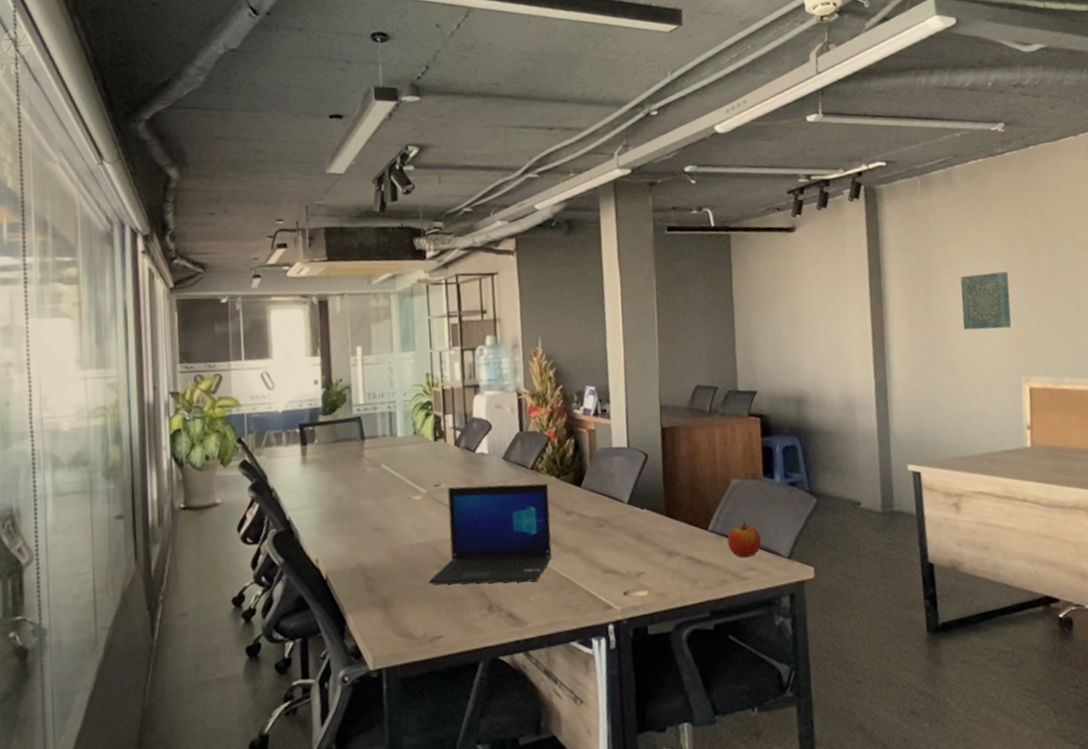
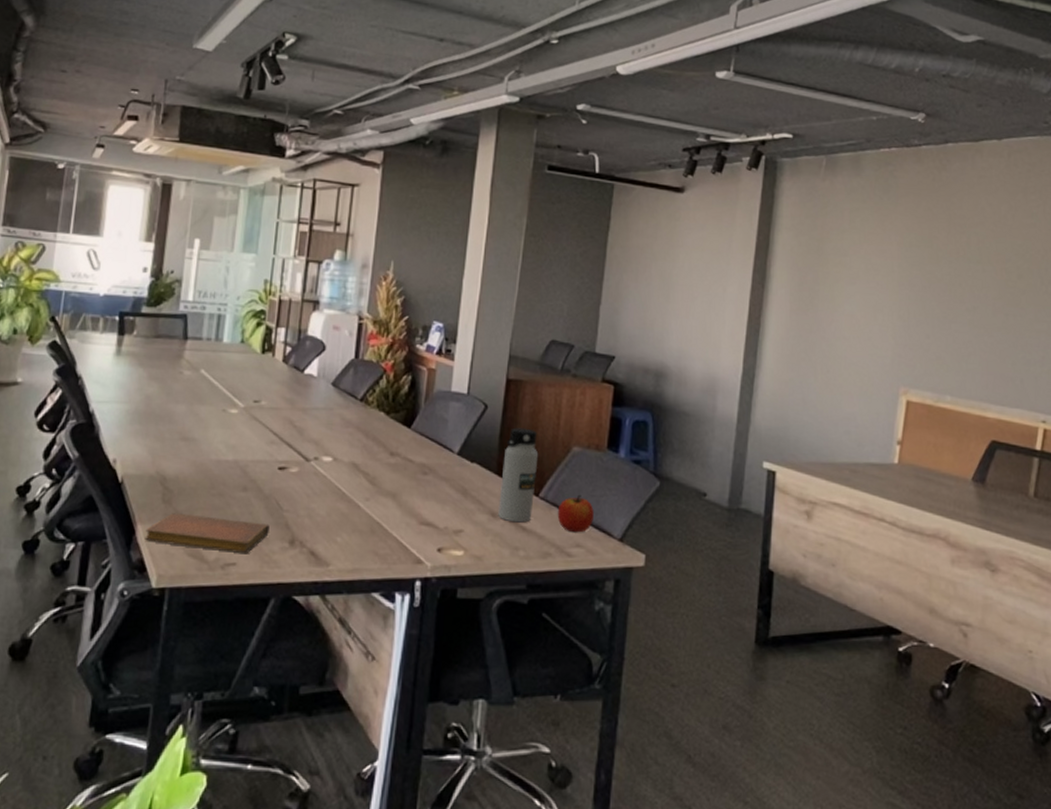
notebook: none [355,595,468,629] -> present [145,513,270,554]
laptop: present [428,483,552,585] -> none [230,406,375,521]
water bottle: none [670,469,705,557] -> present [498,428,539,523]
wall art: present [960,271,1012,330] -> none [847,269,903,333]

